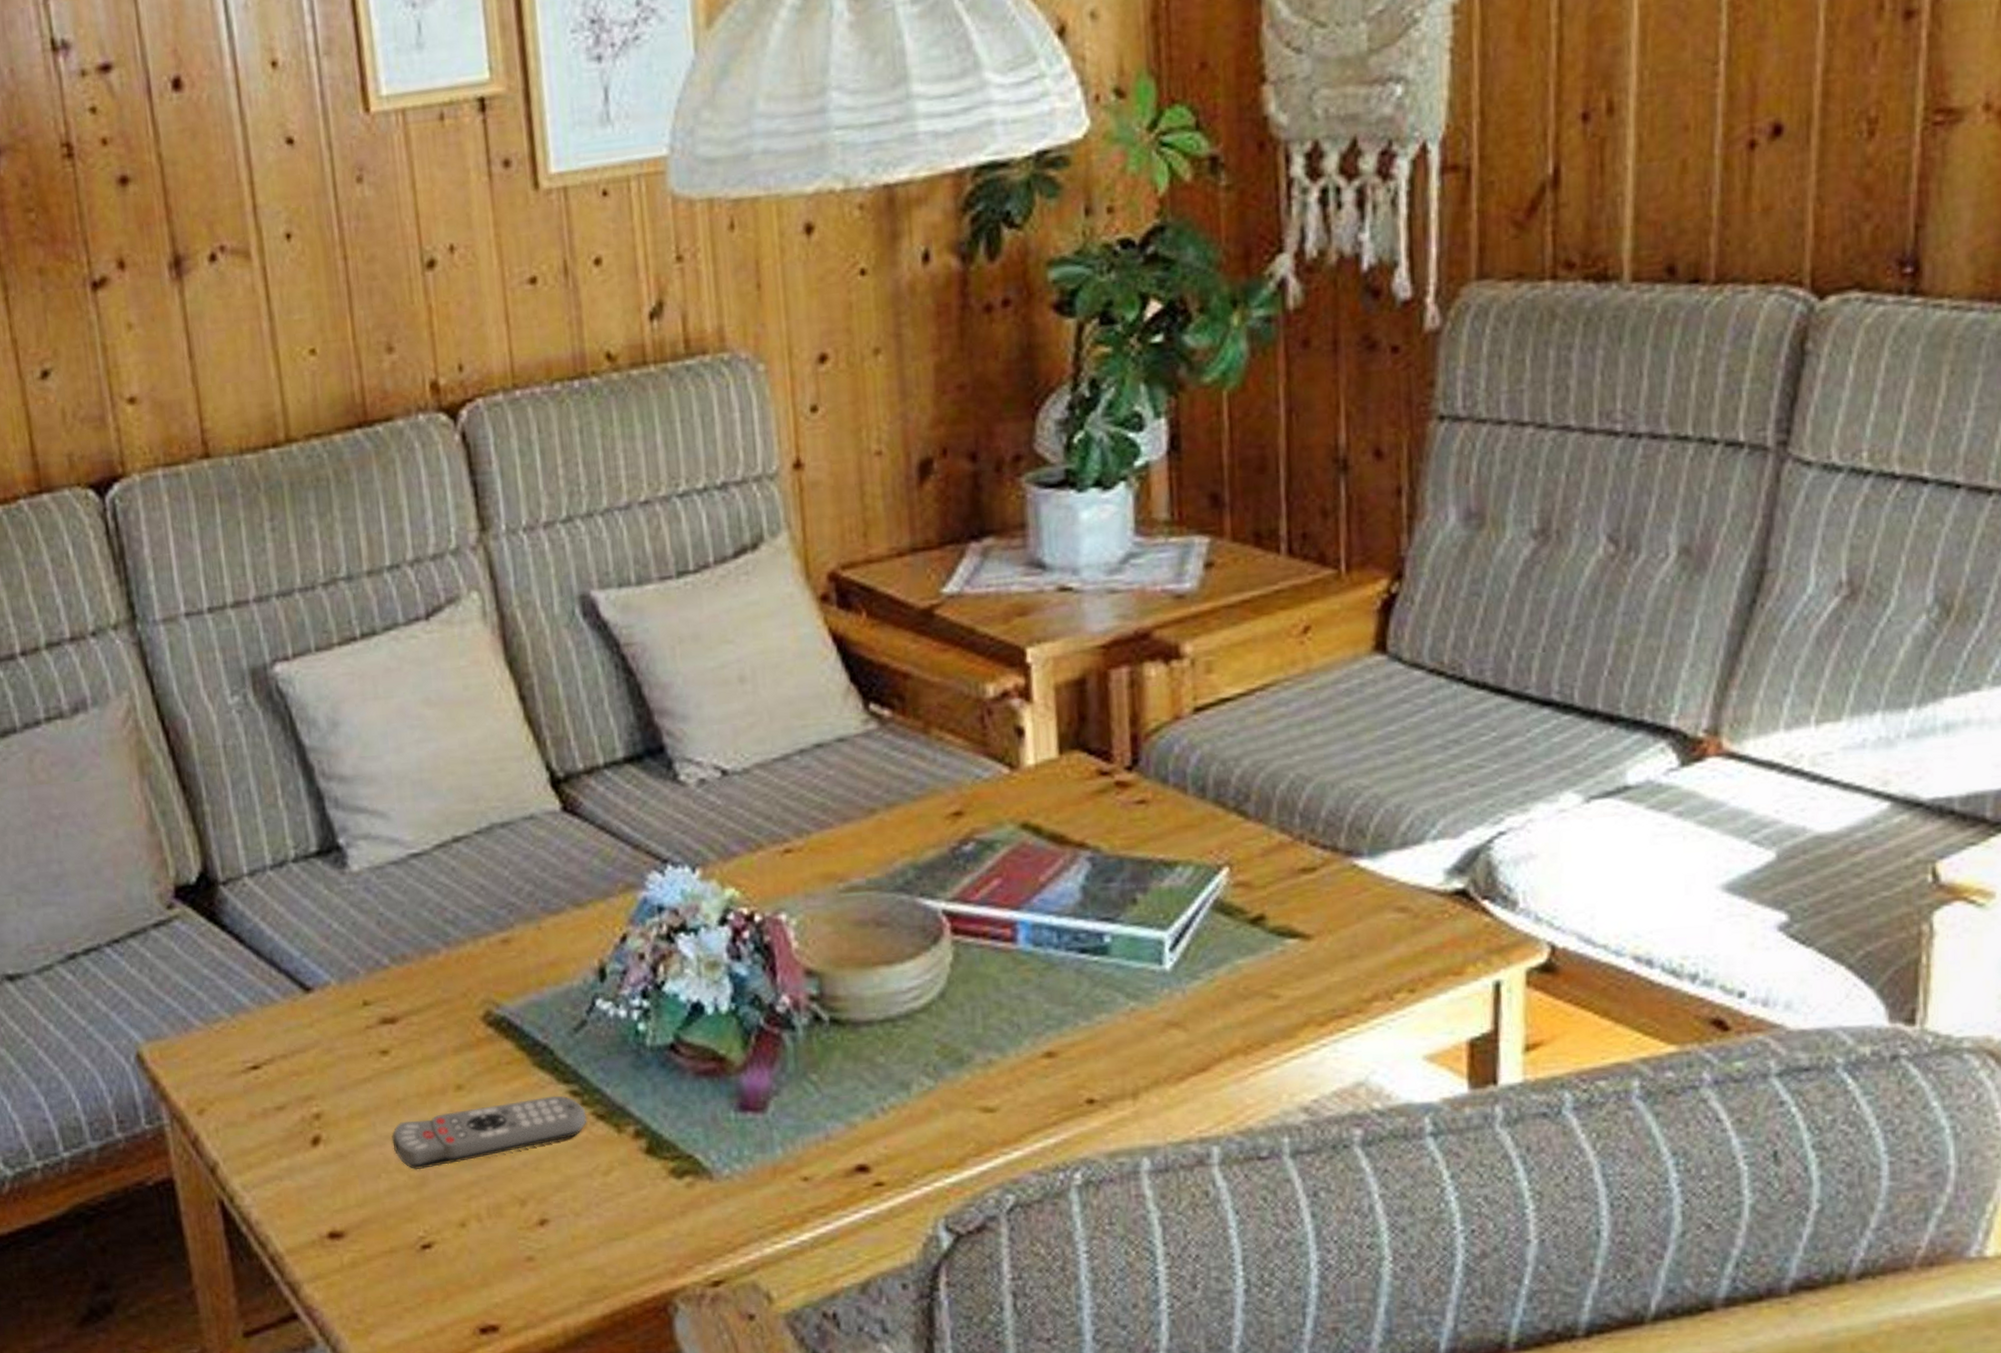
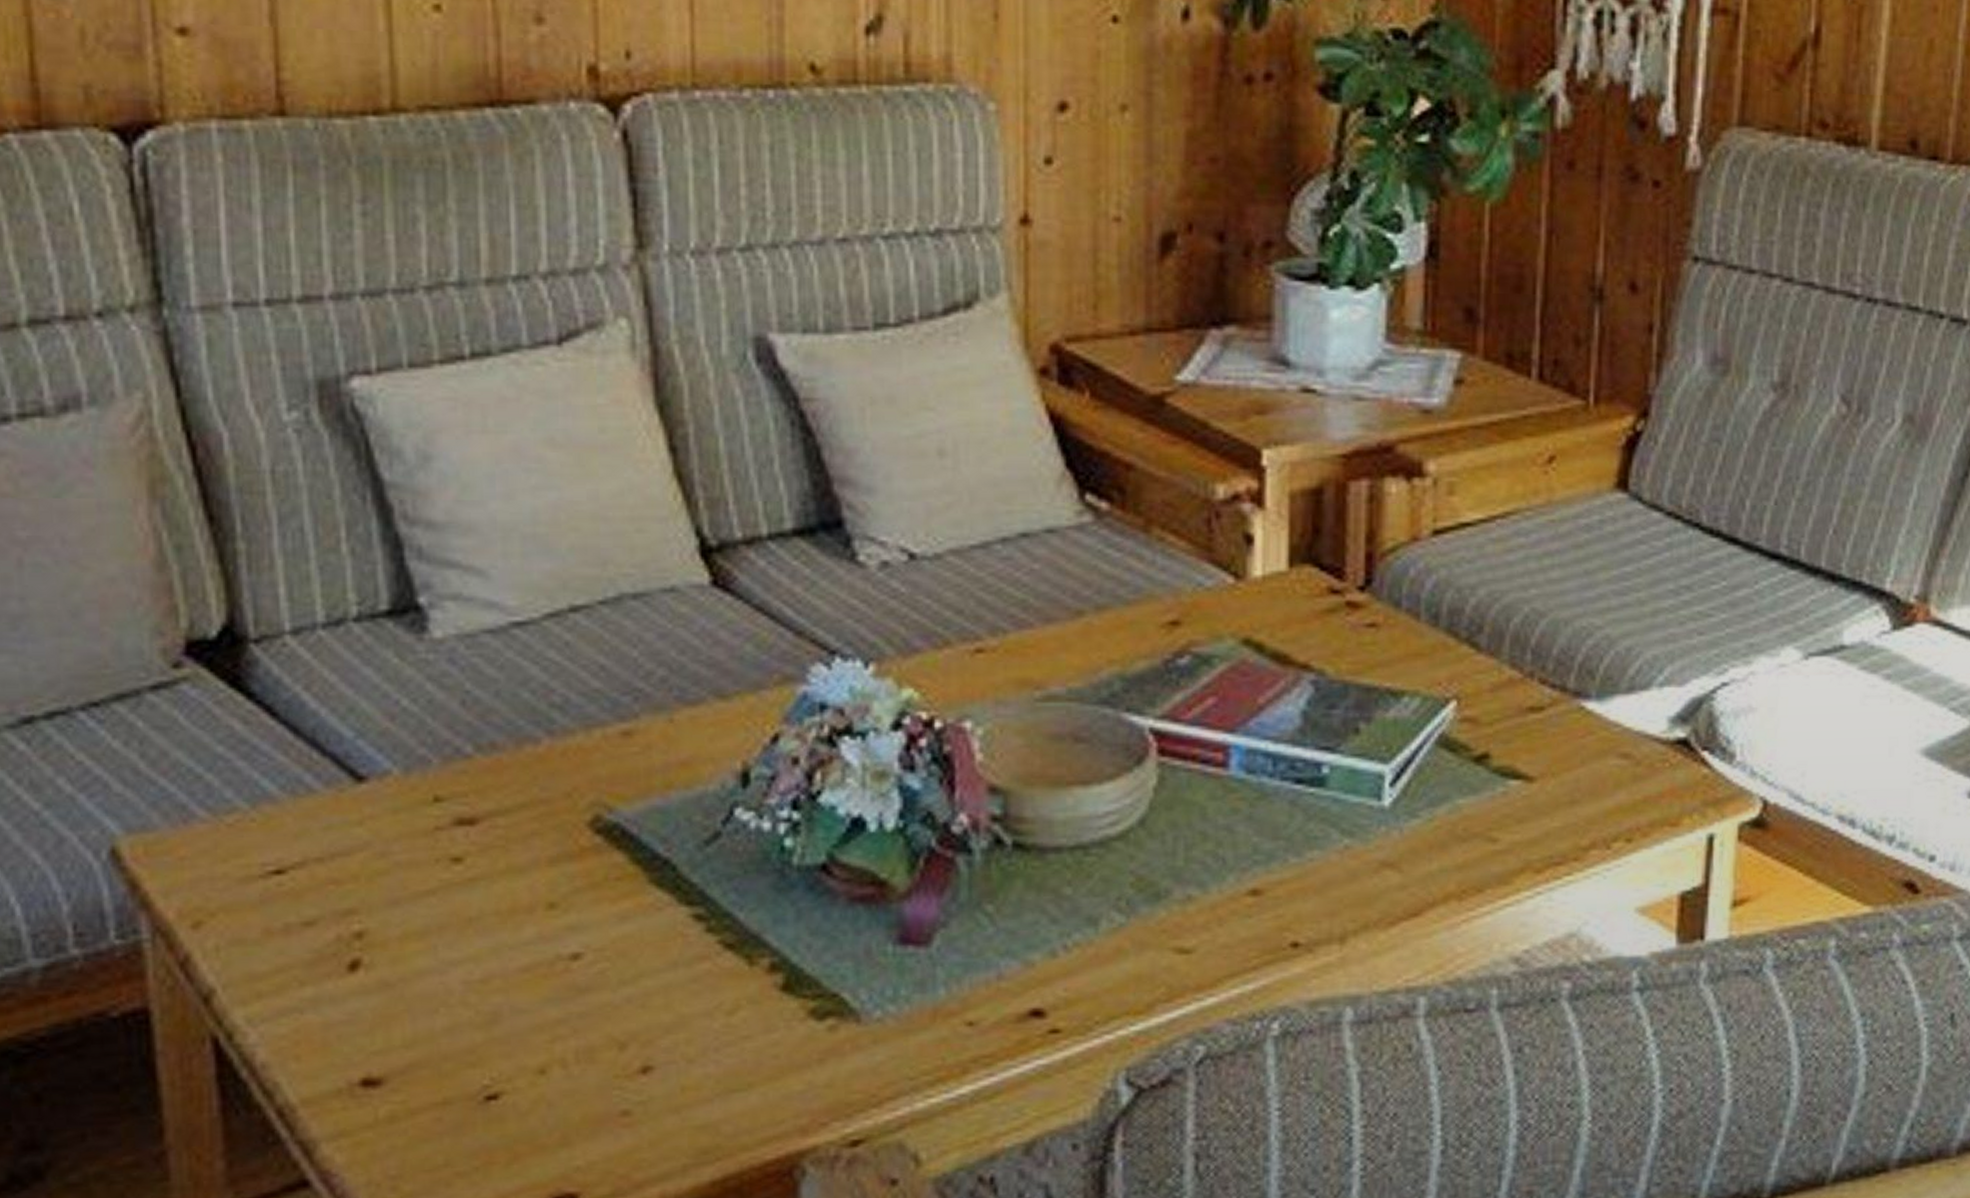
remote control: present [392,1095,587,1170] -> none [457,919,712,1005]

